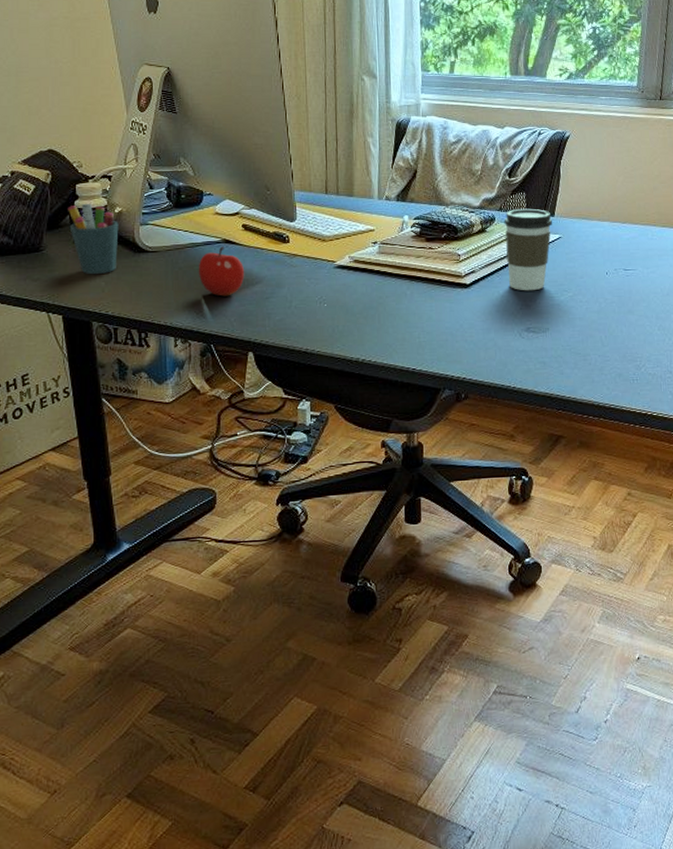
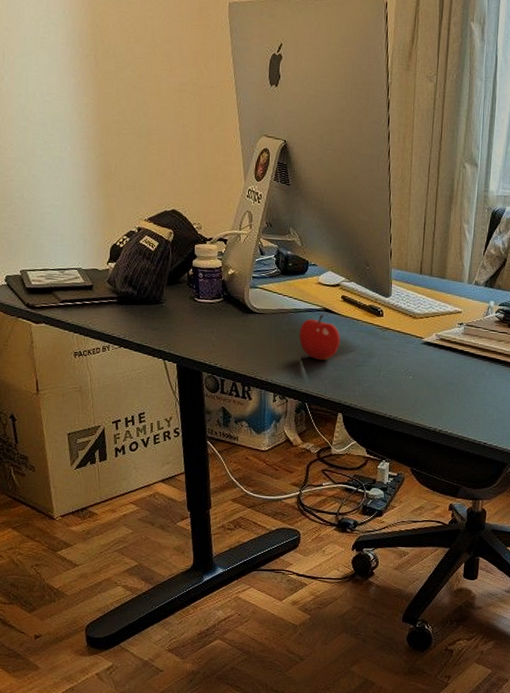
pen holder: present [68,203,119,274] -> none [186,263,231,329]

